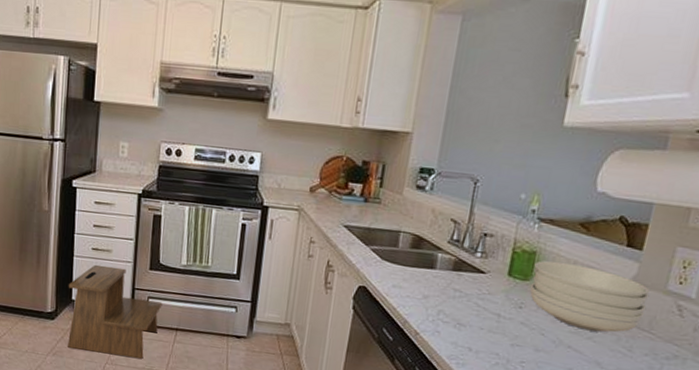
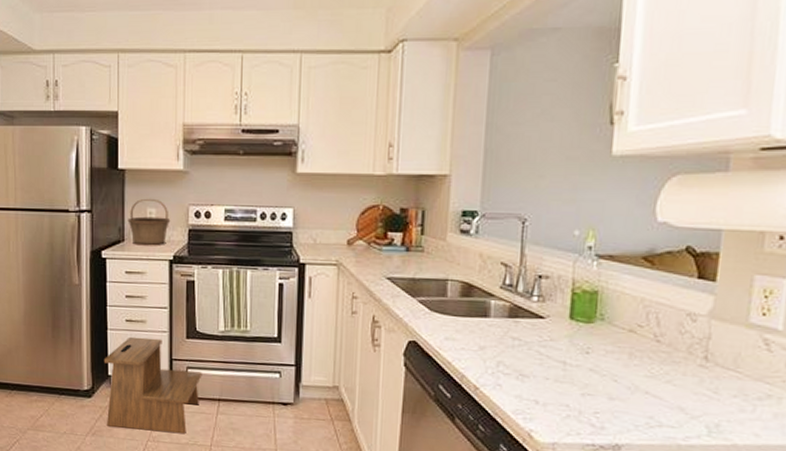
basket: none [100,132,142,179] -> present [127,198,171,246]
bowl: present [530,261,649,333] -> none [595,300,729,374]

